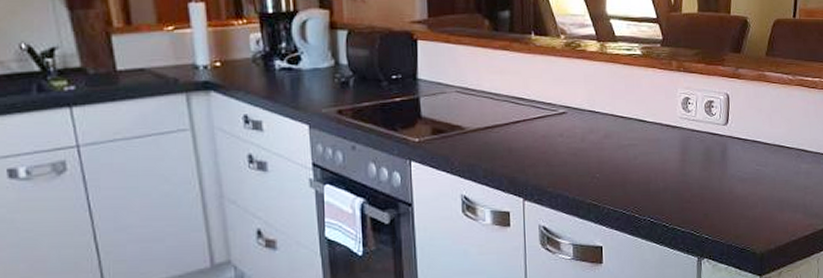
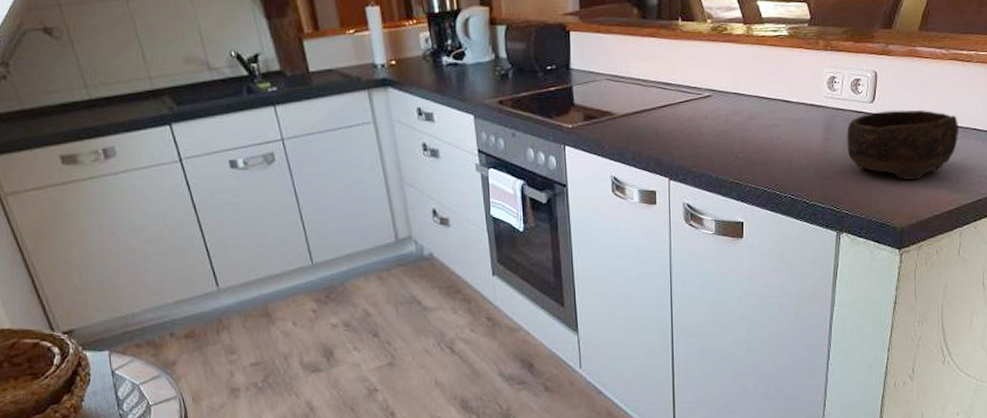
bowl: none [703,133,810,204] -> present [846,110,959,180]

